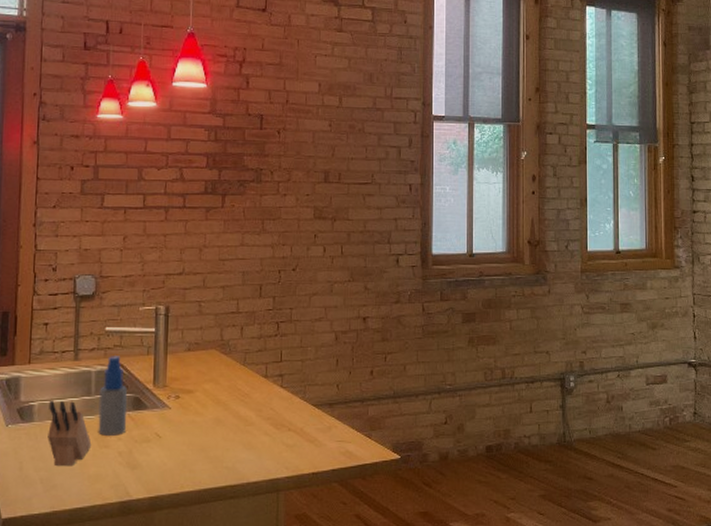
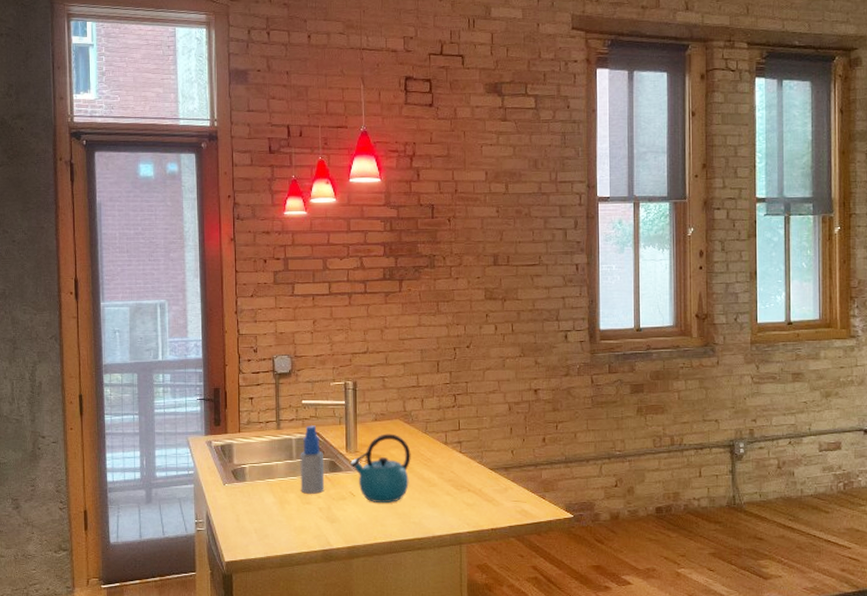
knife block: present [47,400,92,465] -> none [258,463,296,518]
kettle: none [156,365,227,446] -> present [349,433,411,504]

